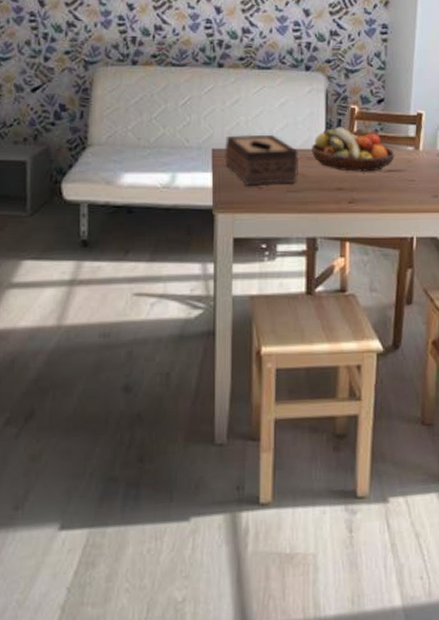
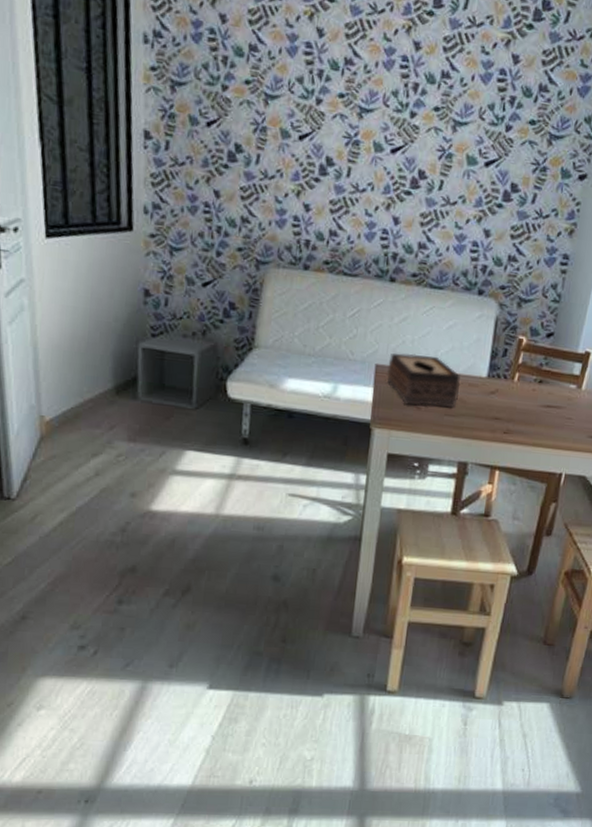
fruit bowl: present [311,127,395,172] -> none [473,356,557,405]

